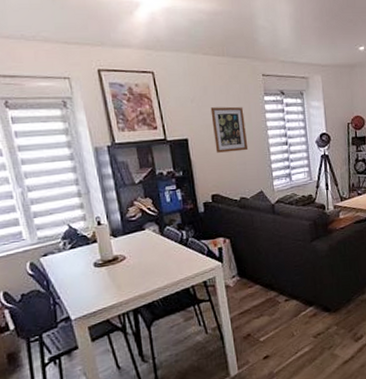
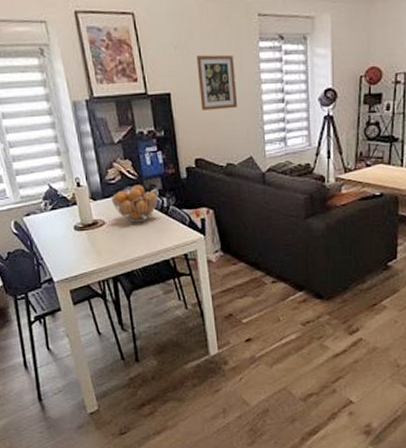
fruit basket: none [131,220,179,256] -> present [110,185,159,223]

